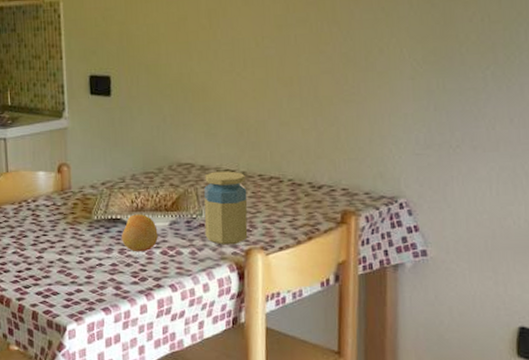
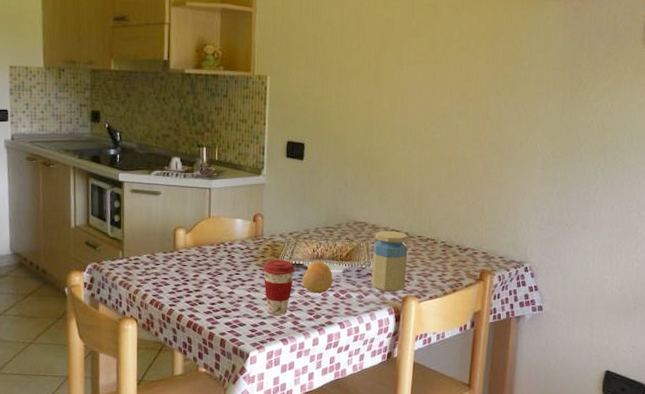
coffee cup: none [74,215,112,280] -> present [263,260,295,315]

